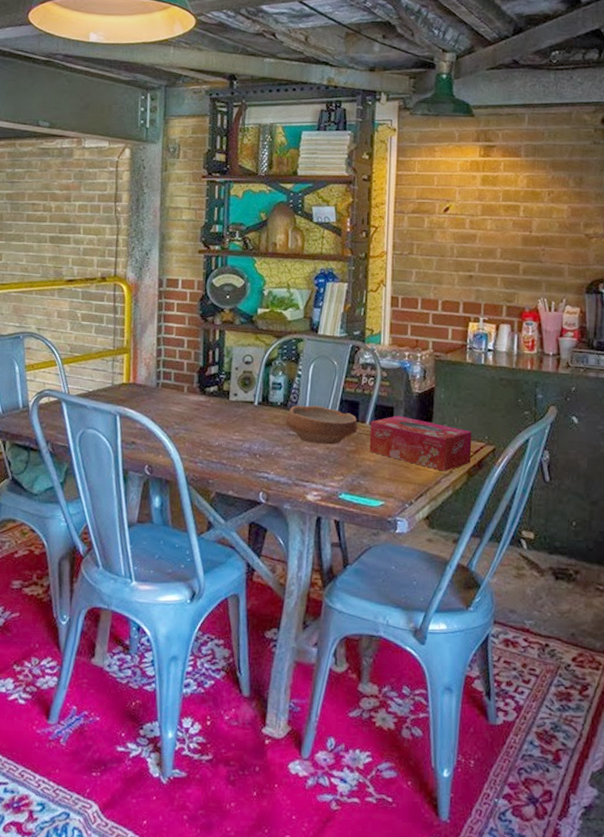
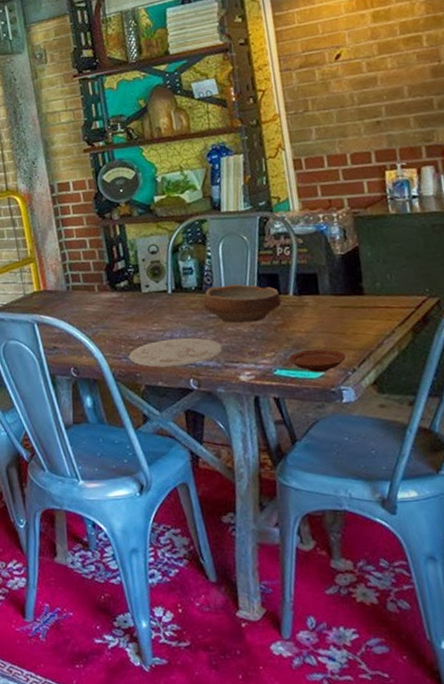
plate: none [205,449,296,478] -> present [129,337,223,367]
plate: none [354,478,407,501] -> present [288,349,347,372]
tissue box: present [369,415,472,471] -> none [294,281,414,333]

